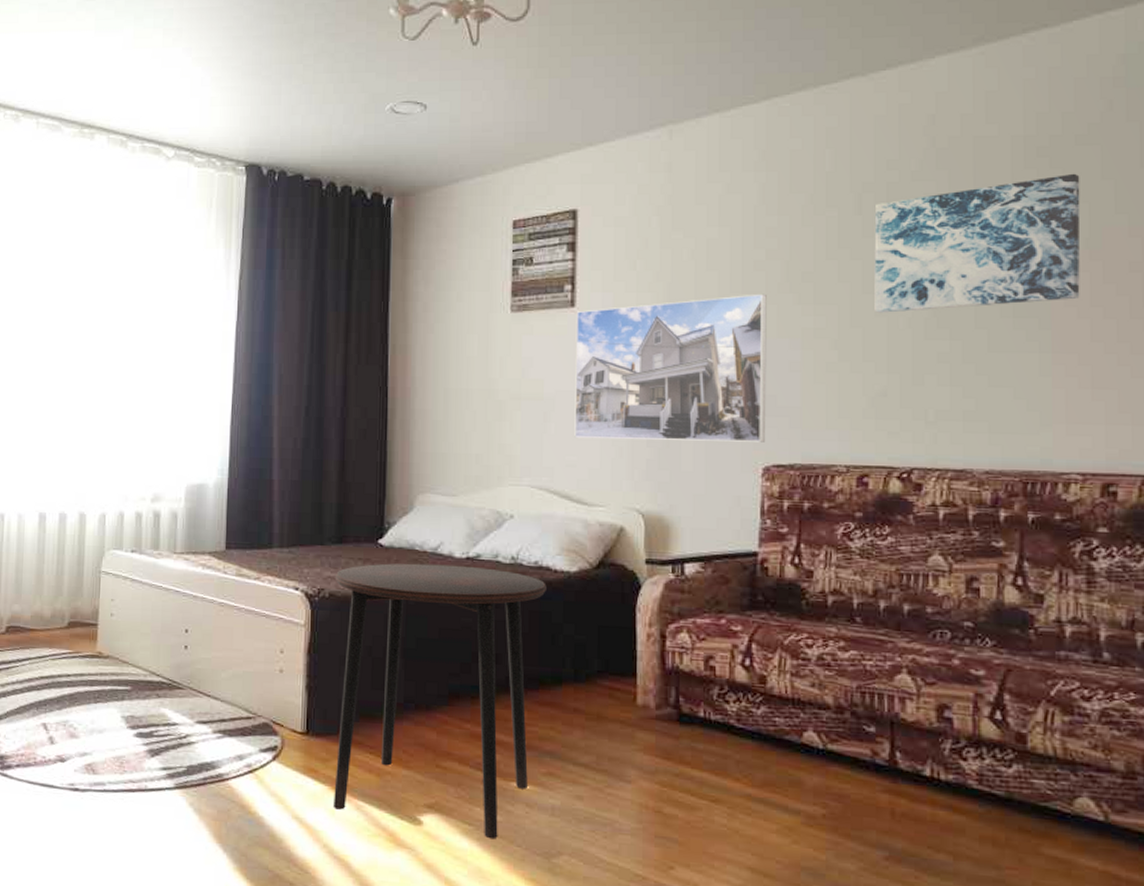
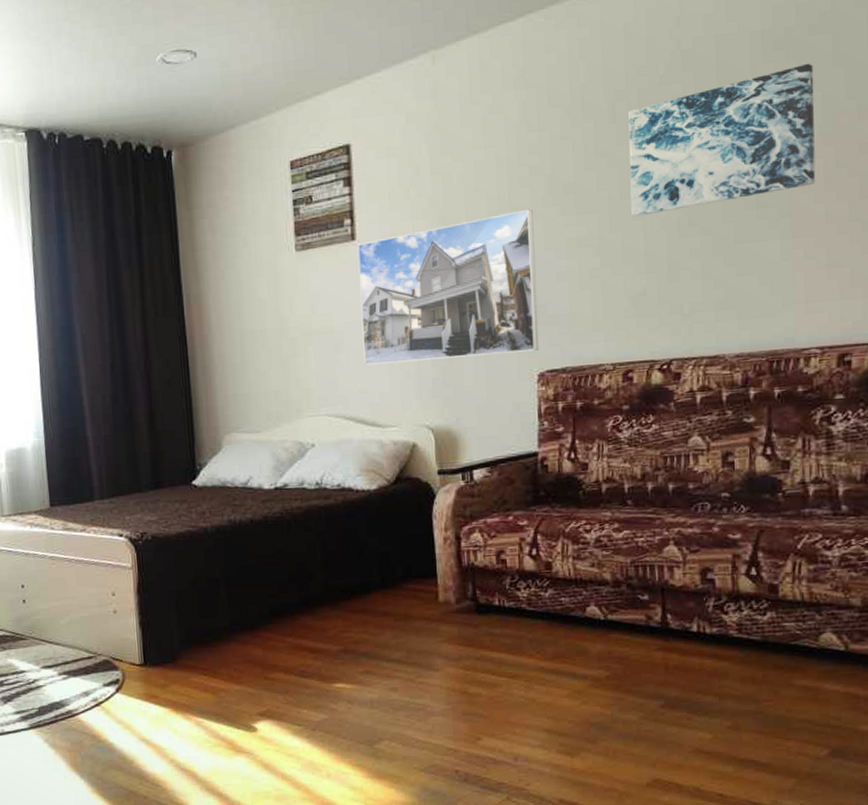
side table: present [332,563,546,840] -> none [155,495,350,736]

